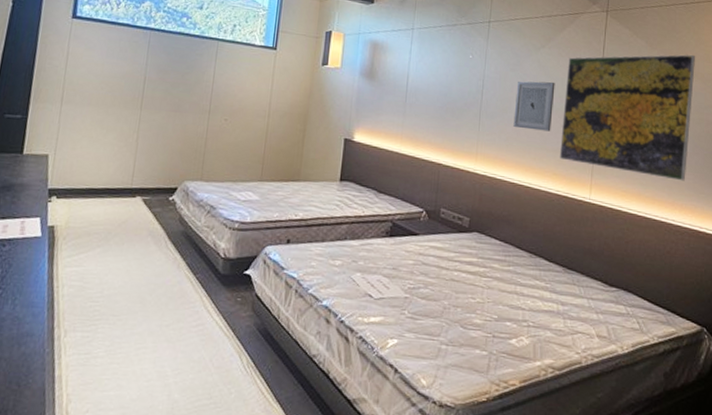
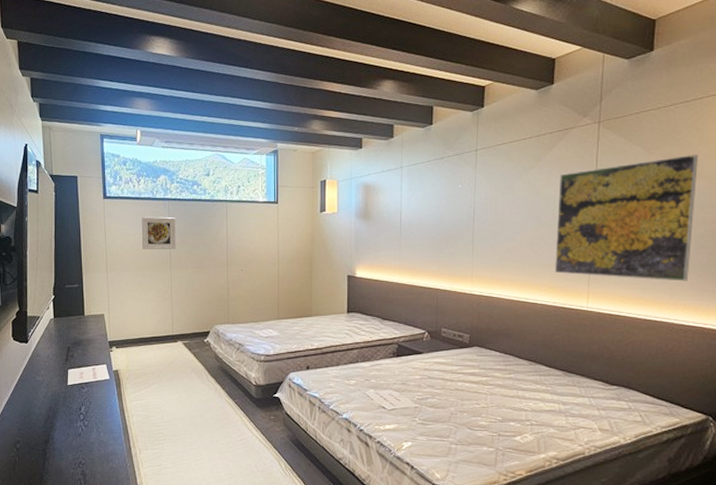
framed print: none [110,45,156,86] -> present [141,216,176,249]
wall art: present [513,81,555,132] -> none [506,200,547,249]

